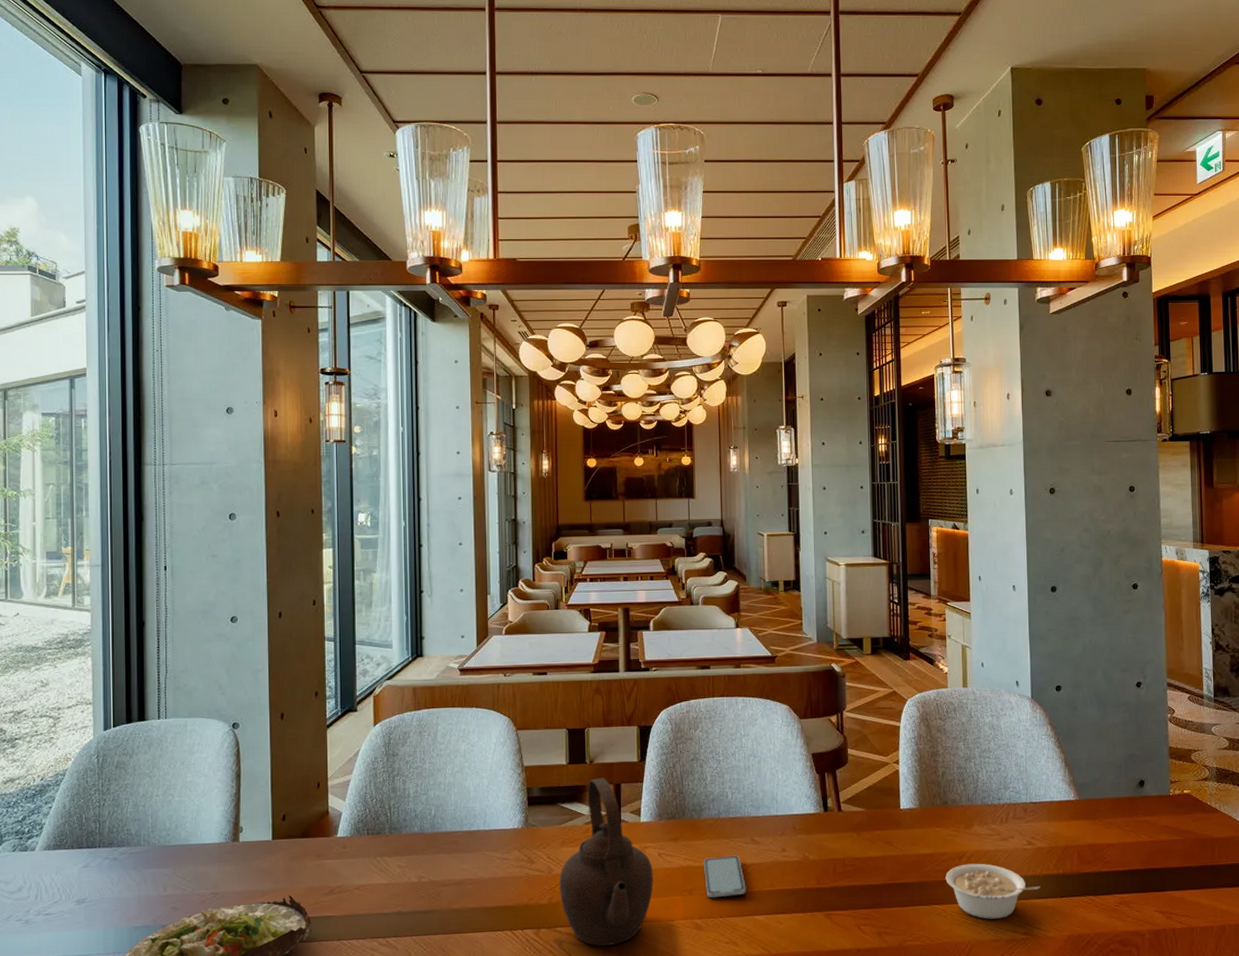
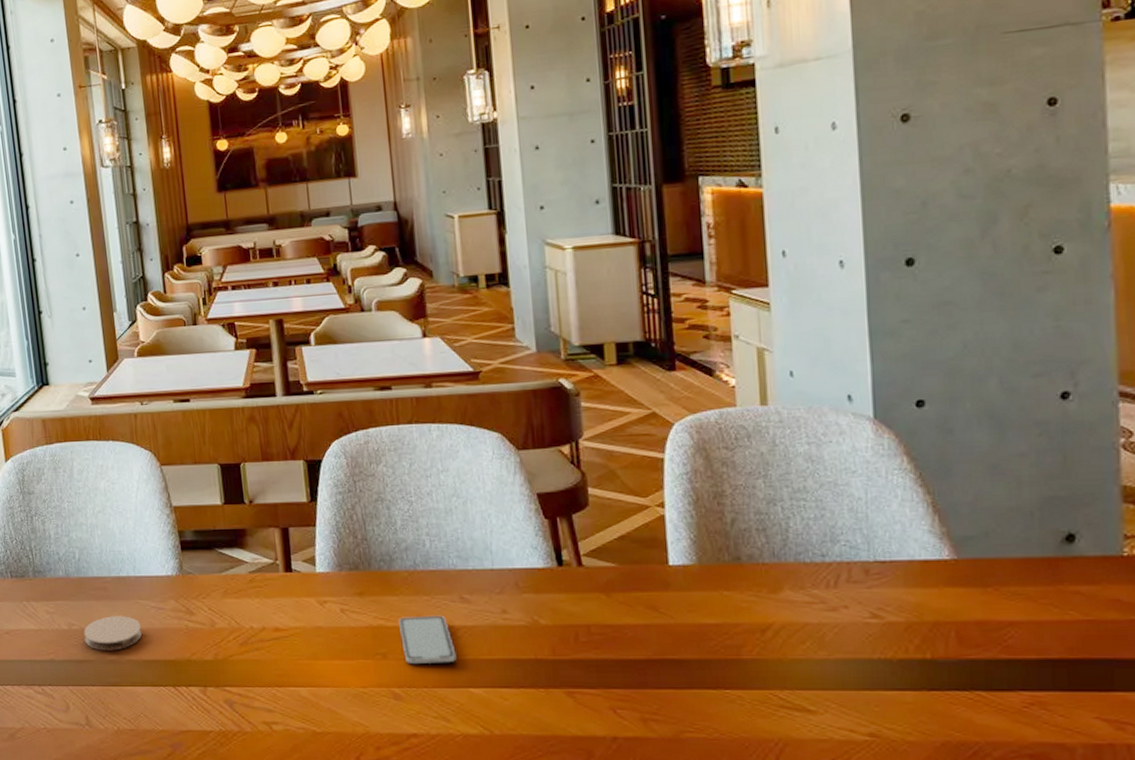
coaster: none [432,867,487,901] -> present [83,616,143,651]
teapot: present [559,778,654,946] -> none [224,520,338,711]
legume: present [945,863,1041,919] -> none [741,639,894,713]

